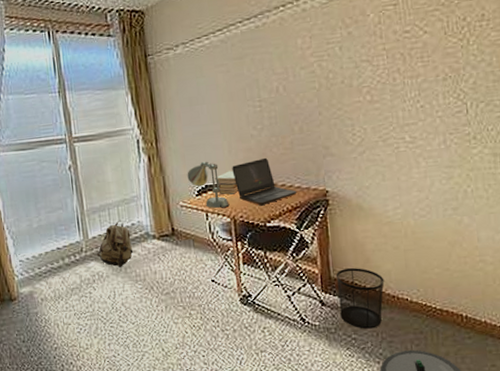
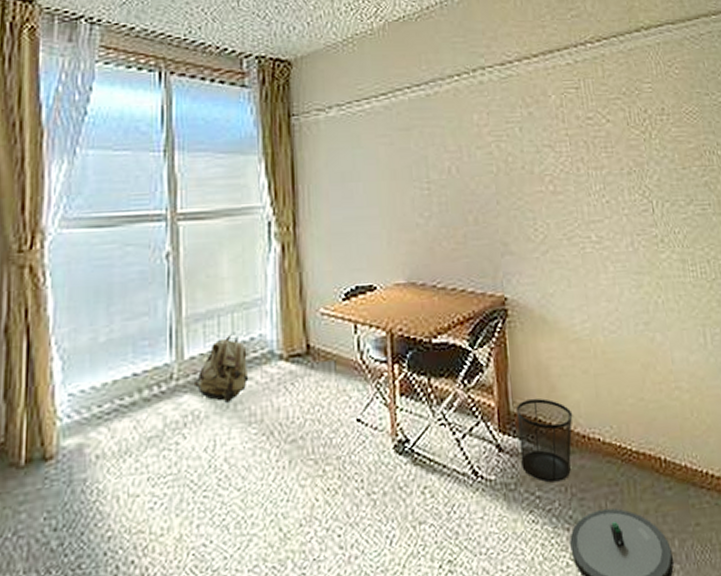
desk lamp: present [187,161,230,209] -> none [332,254,386,319]
books: present [215,170,239,195] -> none [368,268,399,300]
laptop computer: present [232,157,297,206] -> none [391,253,471,316]

